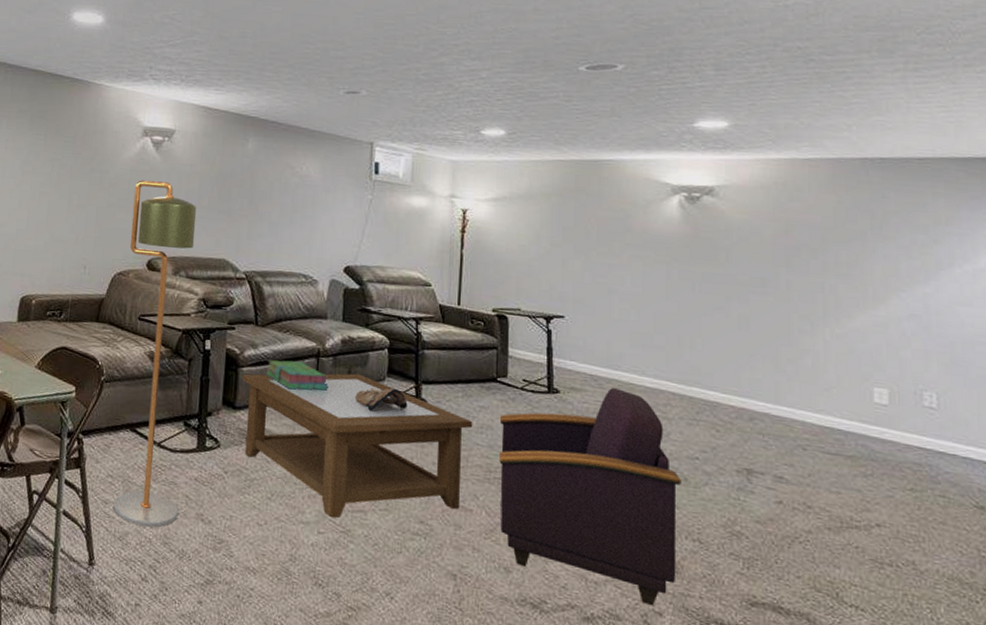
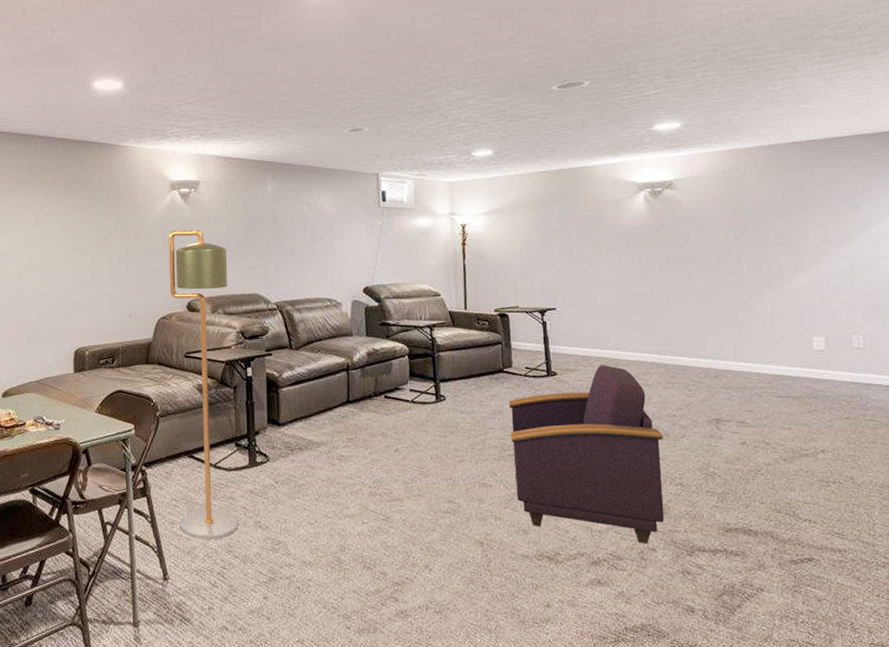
coffee table: present [241,373,473,519] -> none [282,381,487,509]
stack of books: present [265,360,328,391] -> none [303,377,359,402]
animal skull: present [355,386,408,411] -> none [383,389,429,412]

